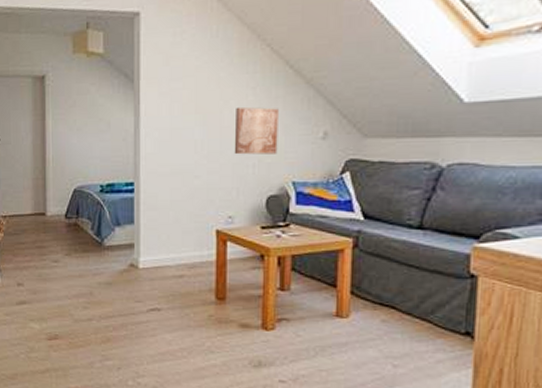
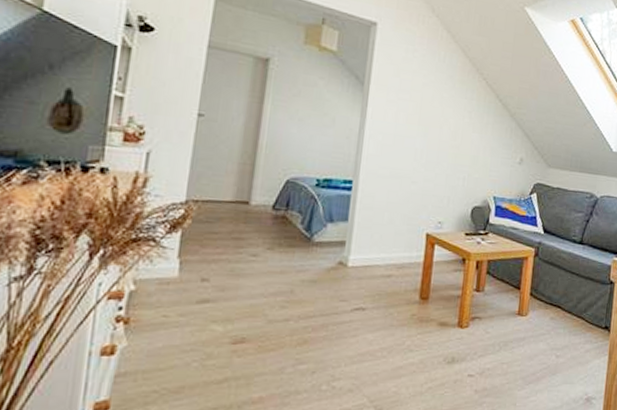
wall art: present [234,106,279,155] -> none [448,125,488,171]

